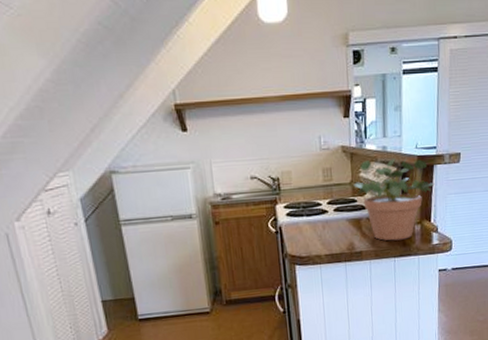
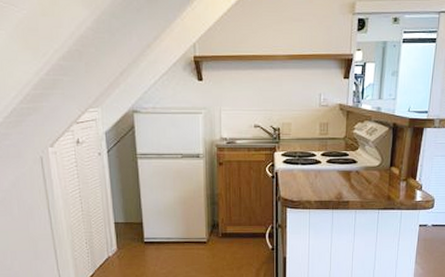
potted plant: present [353,158,435,241] -> none [347,118,423,194]

